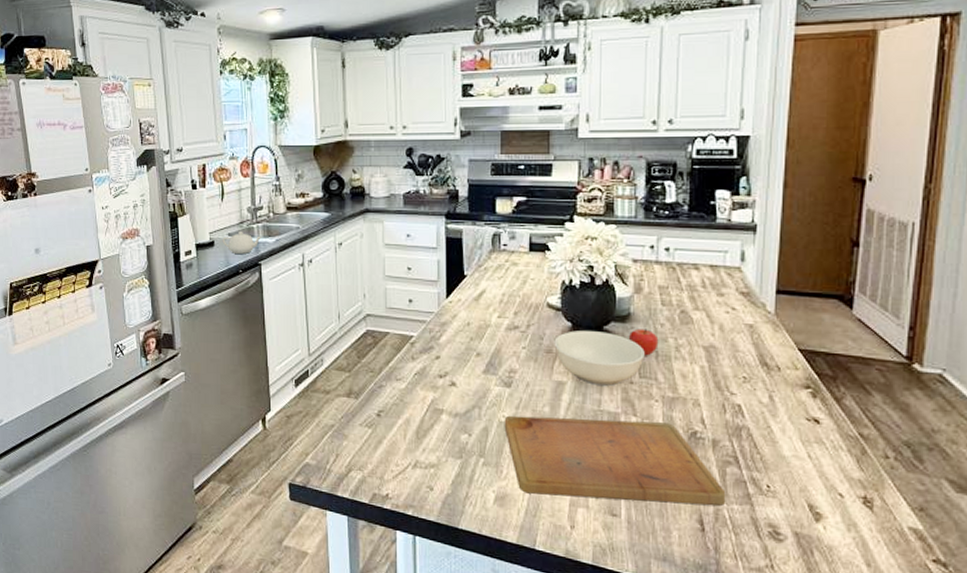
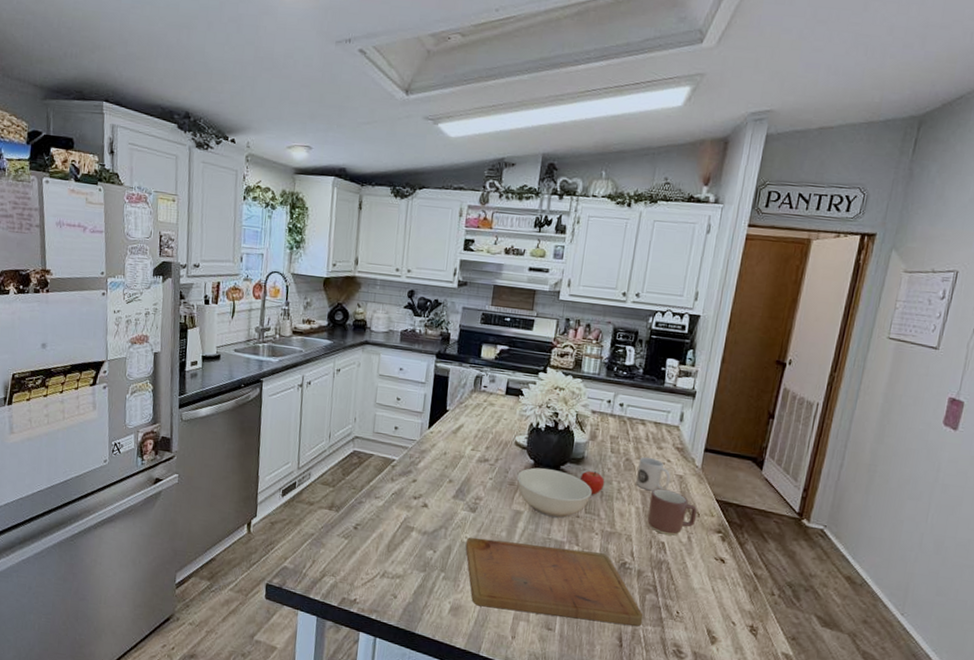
teapot: present [222,231,262,254] -> none [228,348,267,370]
mug: none [697,306,739,346] -> present [636,456,671,491]
mug: none [715,342,777,396] -> present [647,488,698,536]

